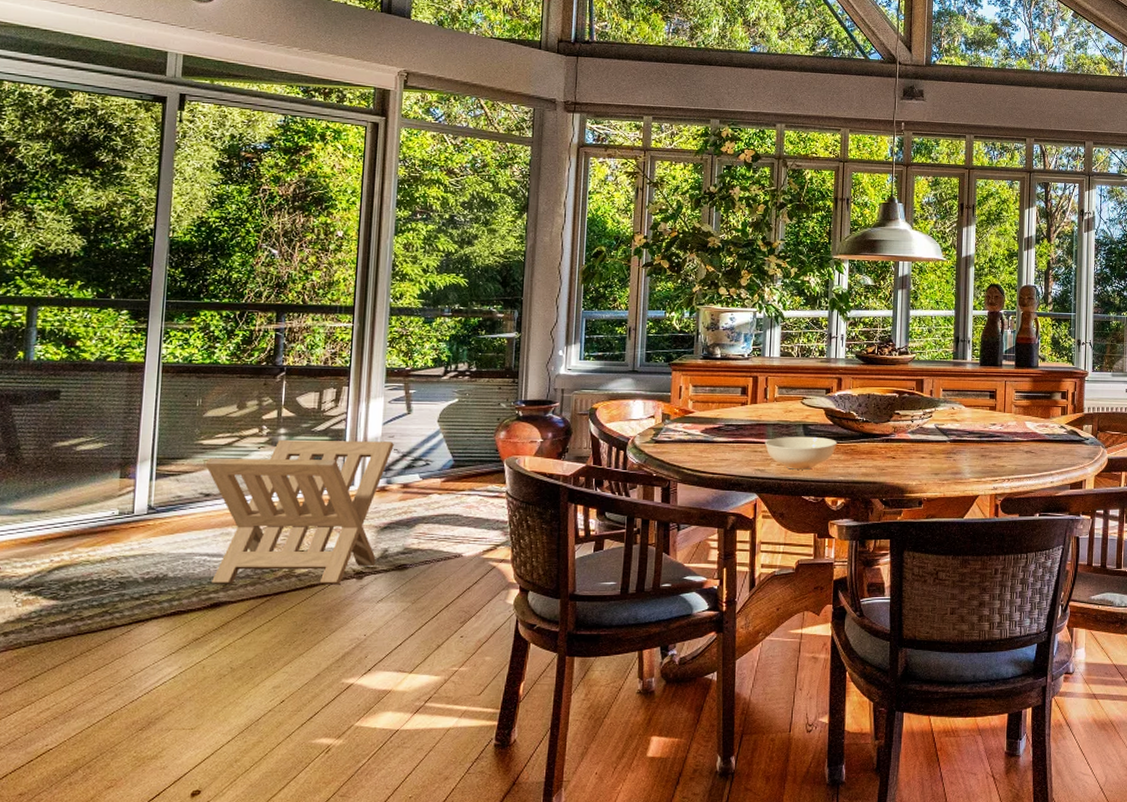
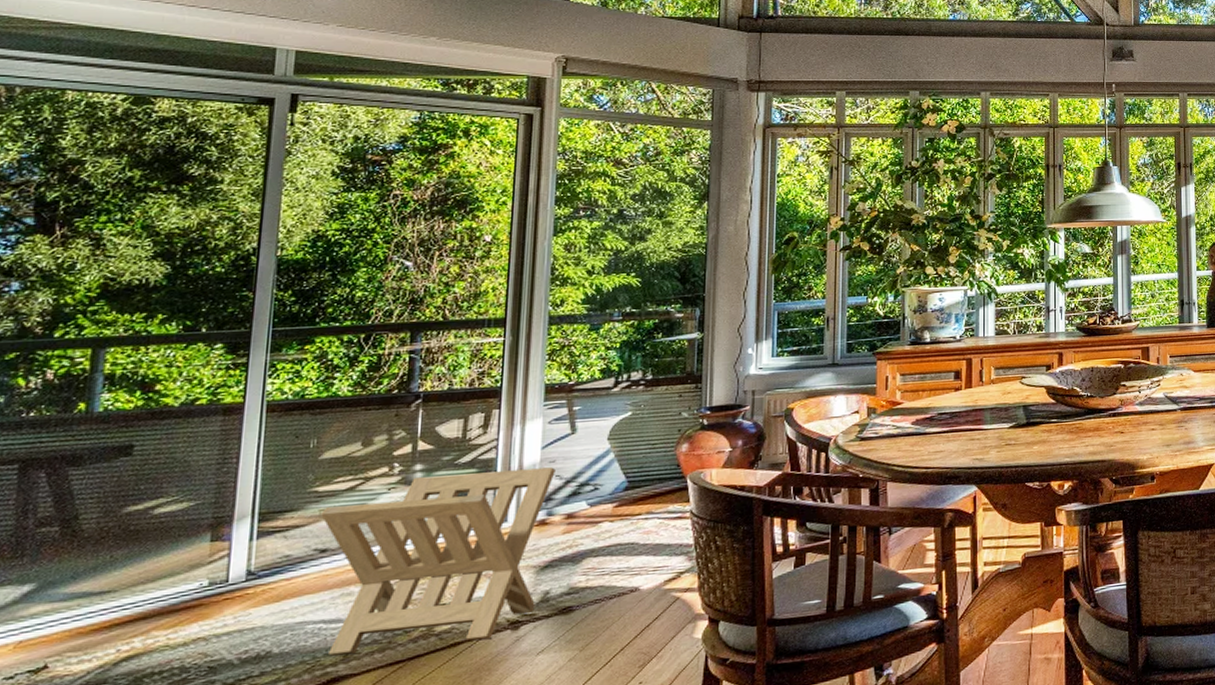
bowl: present [764,436,838,470] -> none [982,417,1062,456]

